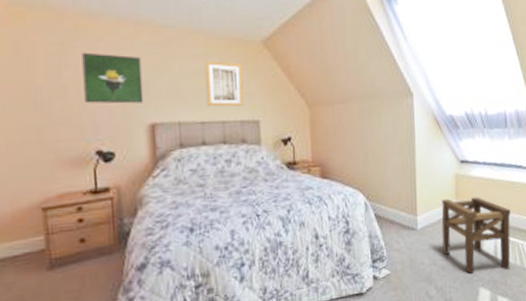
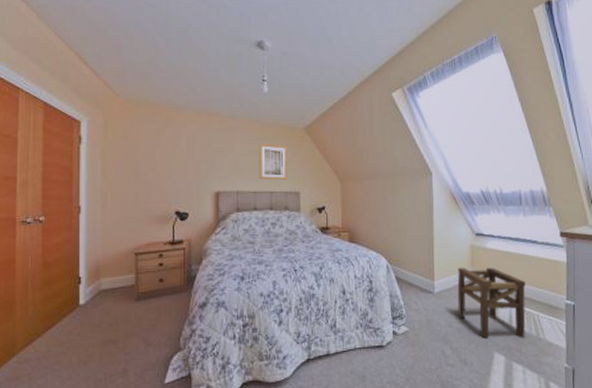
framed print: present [81,52,144,104] -> none [170,136,212,176]

